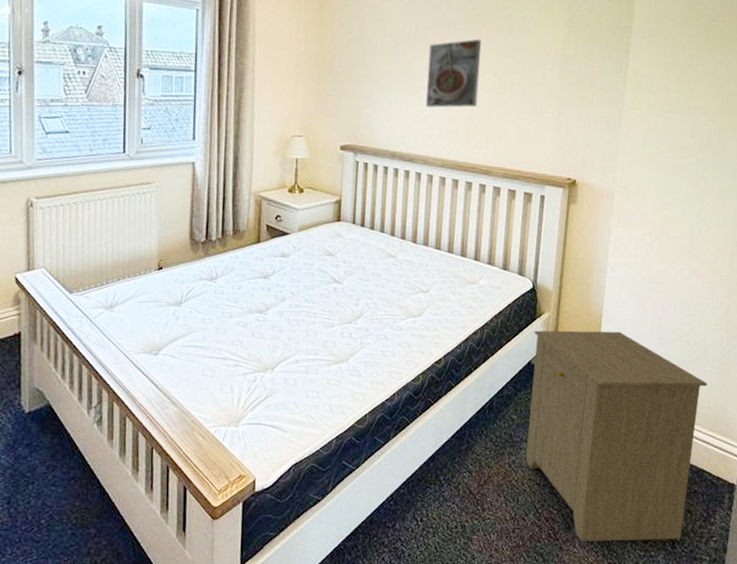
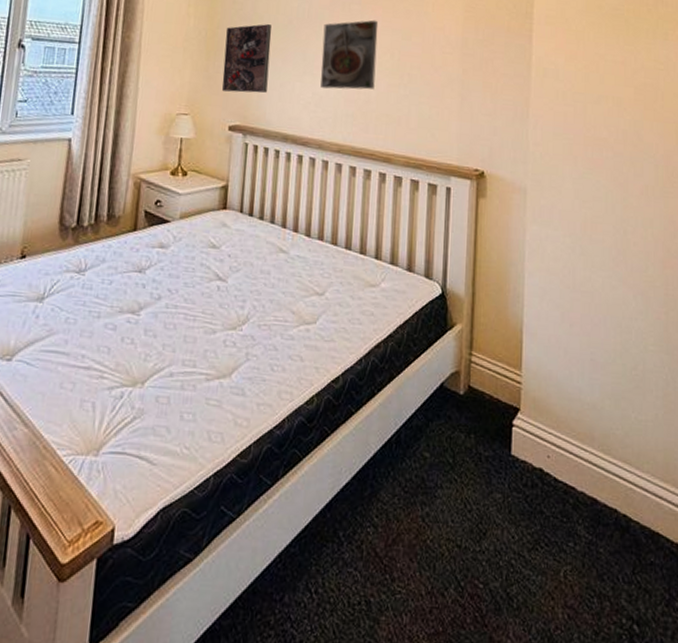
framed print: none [332,46,380,114] -> present [221,24,272,93]
side table: present [526,330,707,541] -> none [442,345,652,631]

